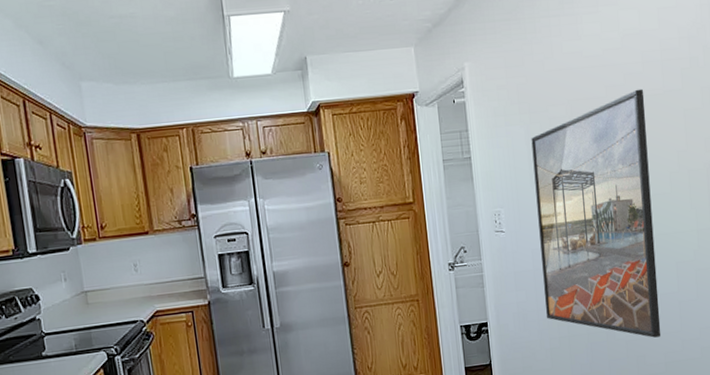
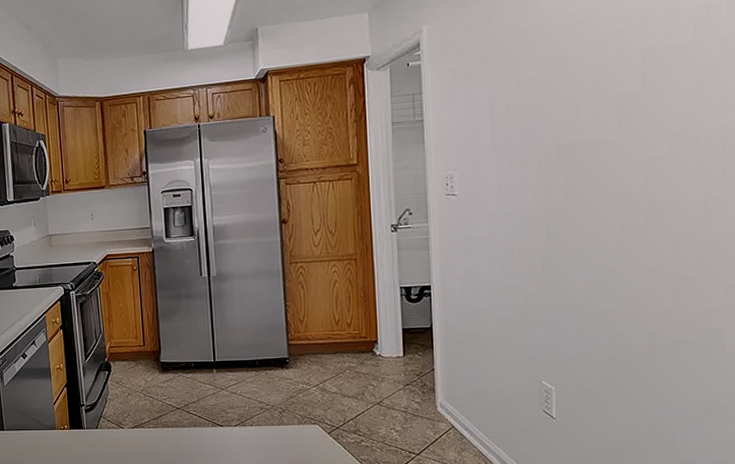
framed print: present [531,88,661,338] -> none [494,44,646,316]

